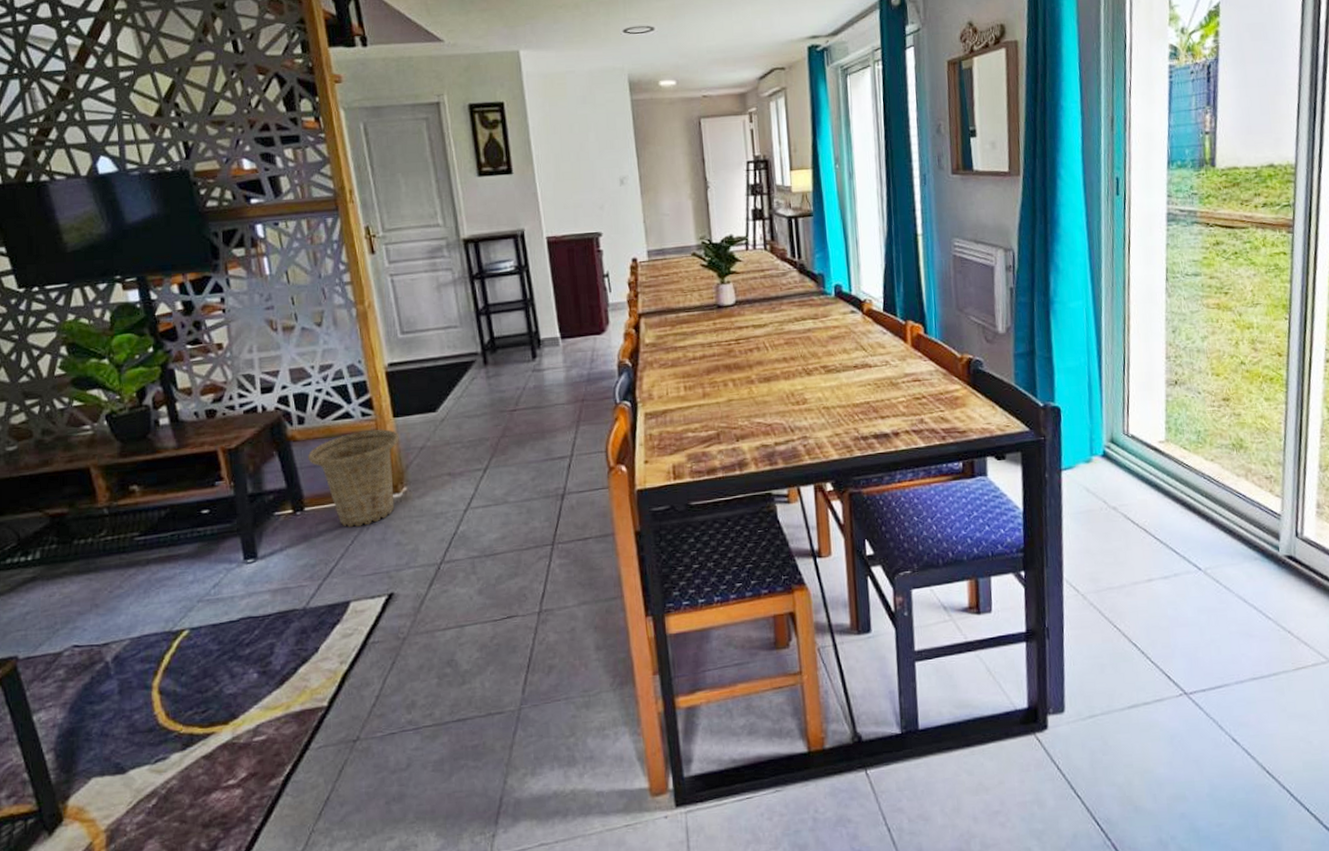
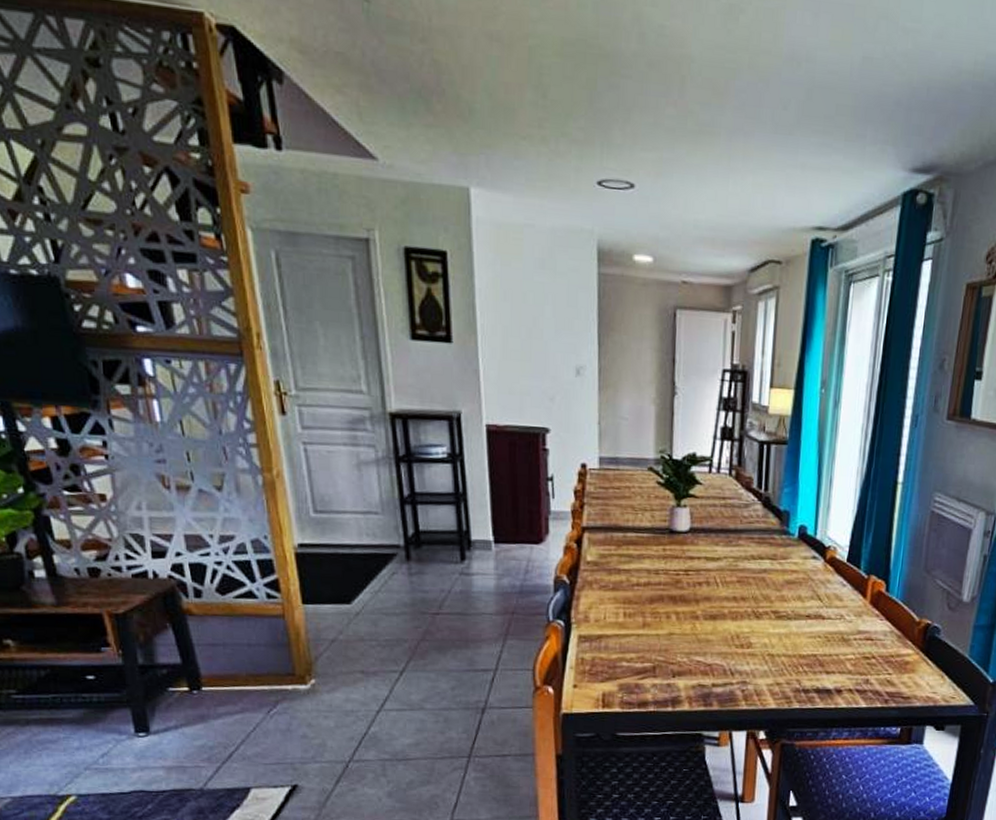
basket: present [308,428,399,527] -> none [206,613,308,714]

